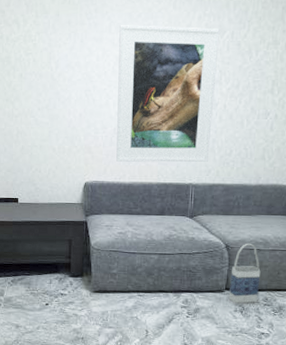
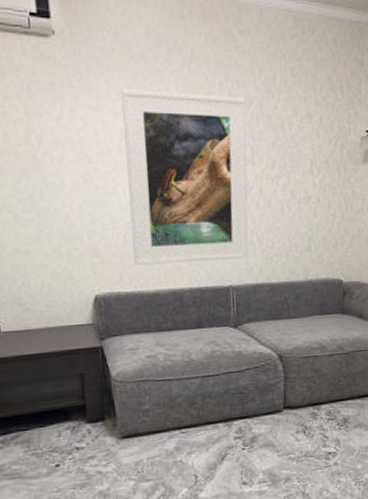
bag: present [228,243,261,304] -> none [287,350,321,423]

